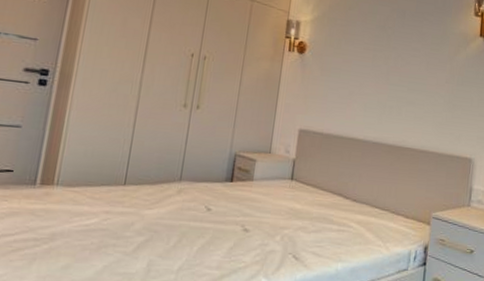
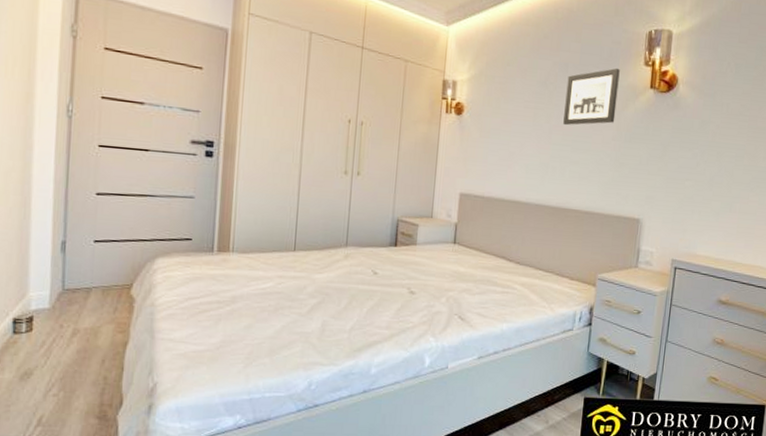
wall art: none [400,16,453,68] -> present [563,68,620,126]

